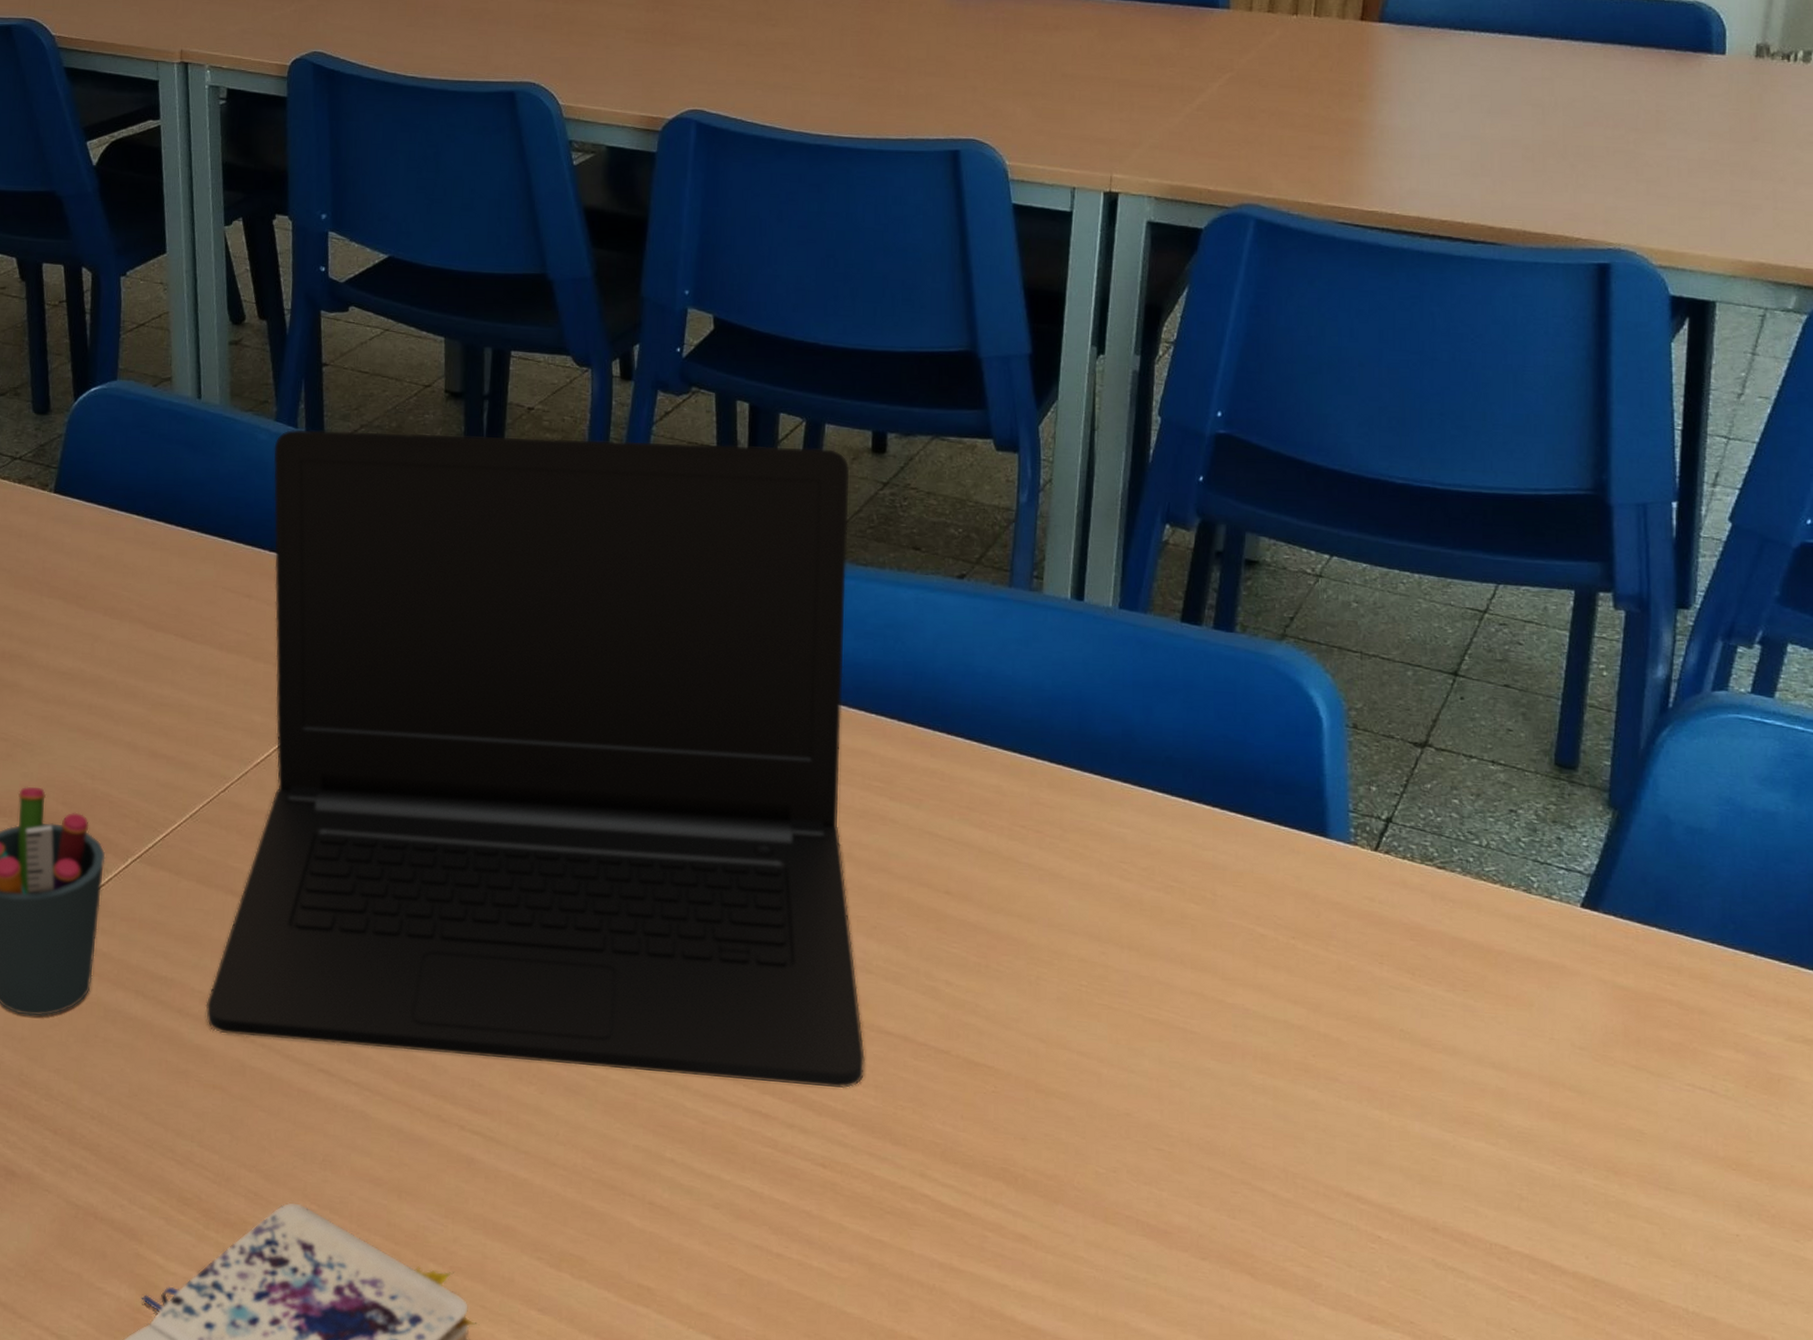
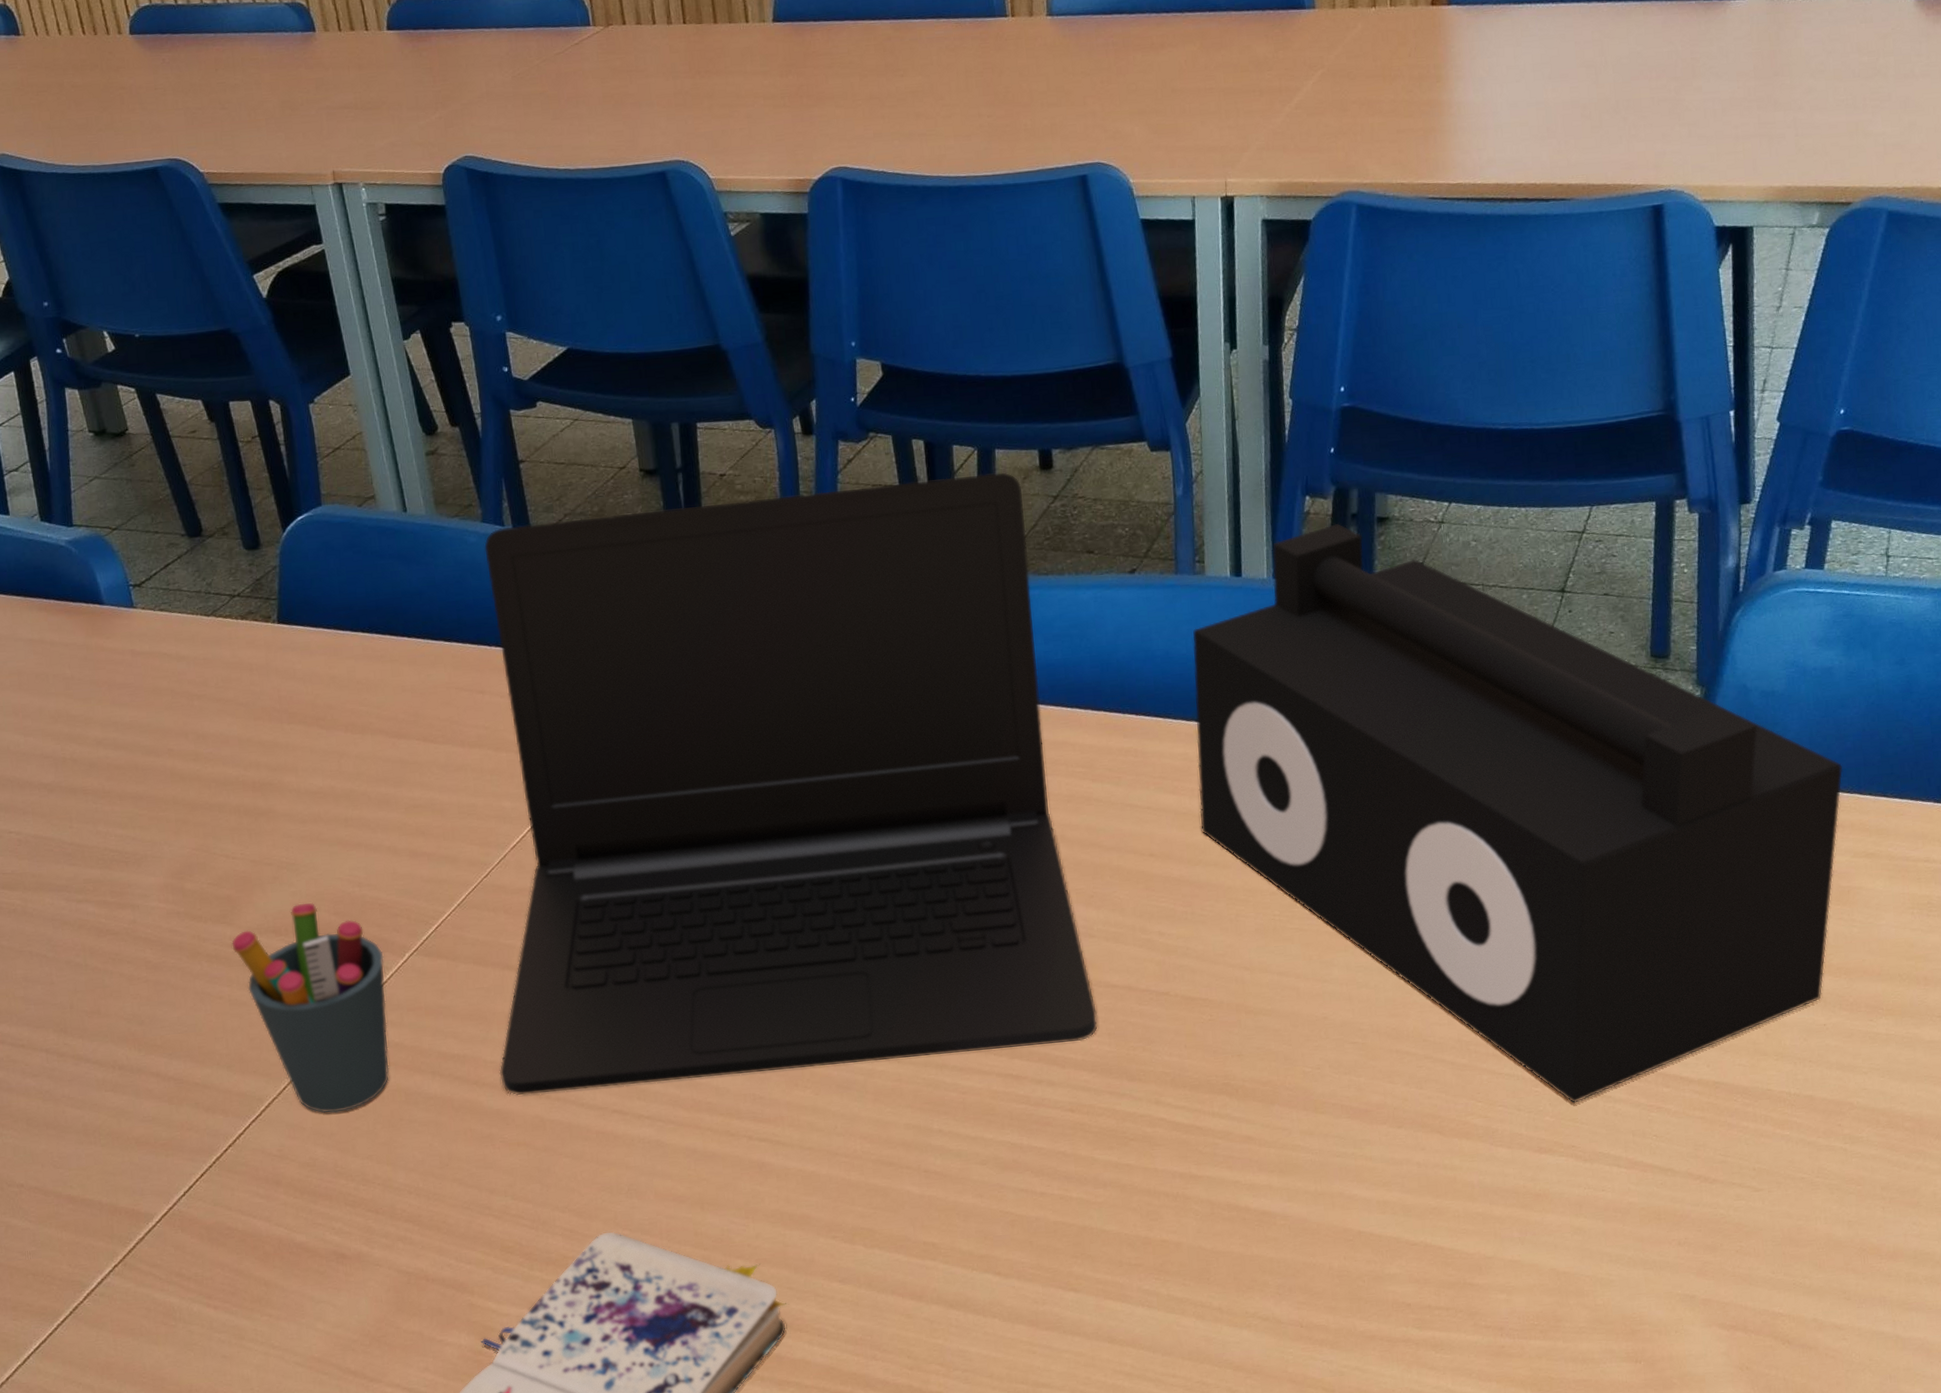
speaker: none [1007,558,1782,1272] -> present [1193,523,1843,1104]

